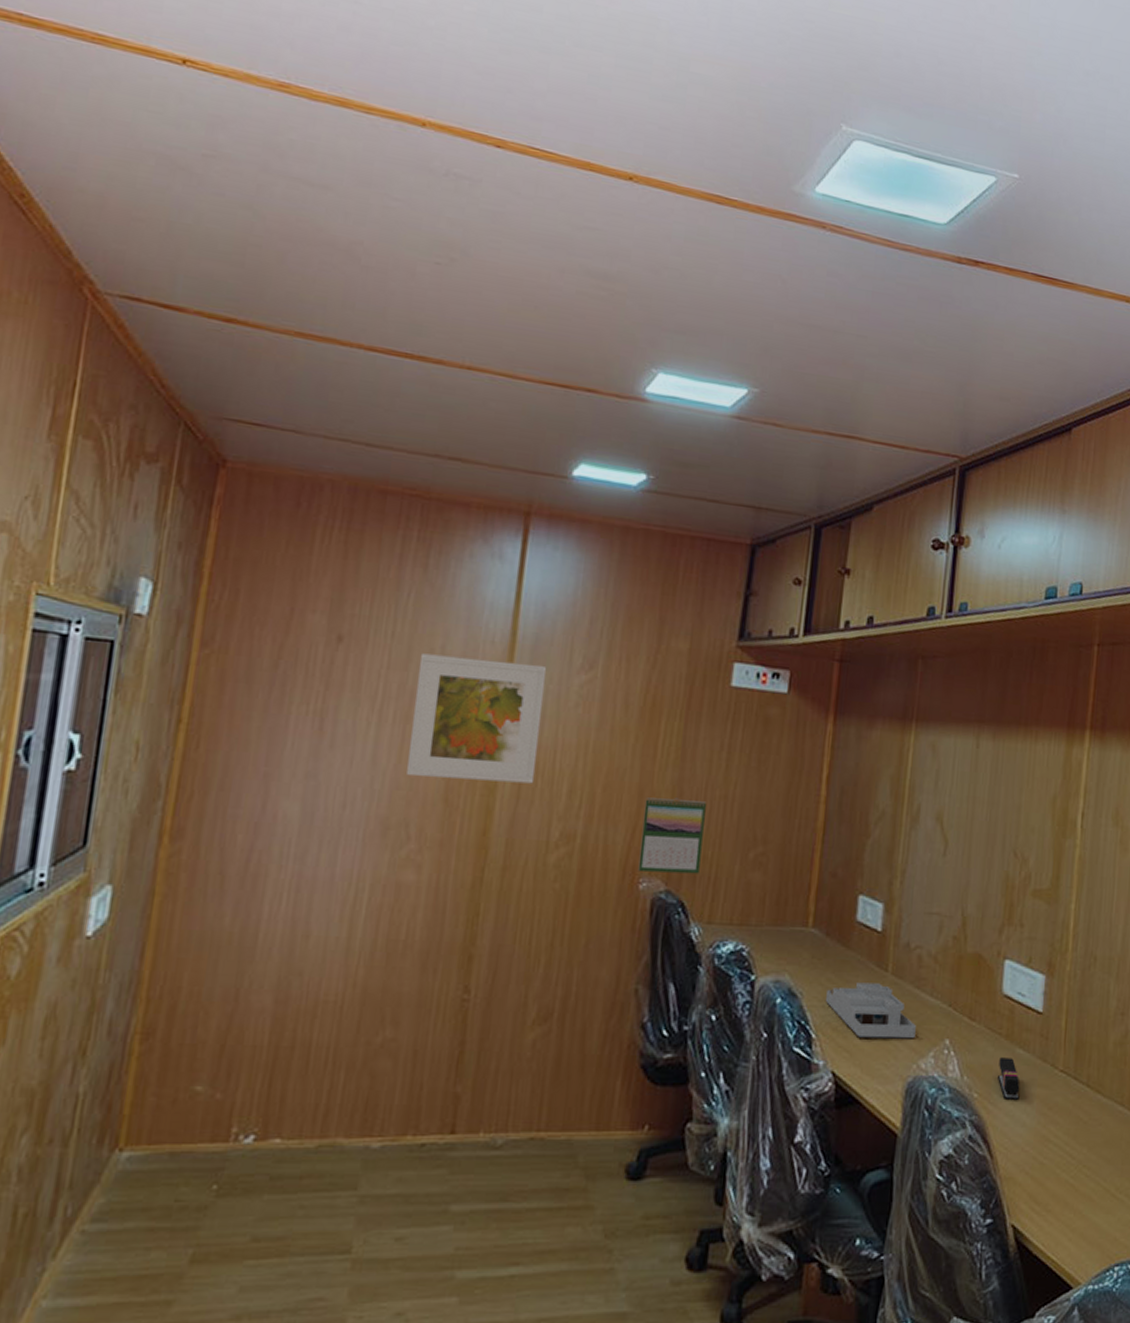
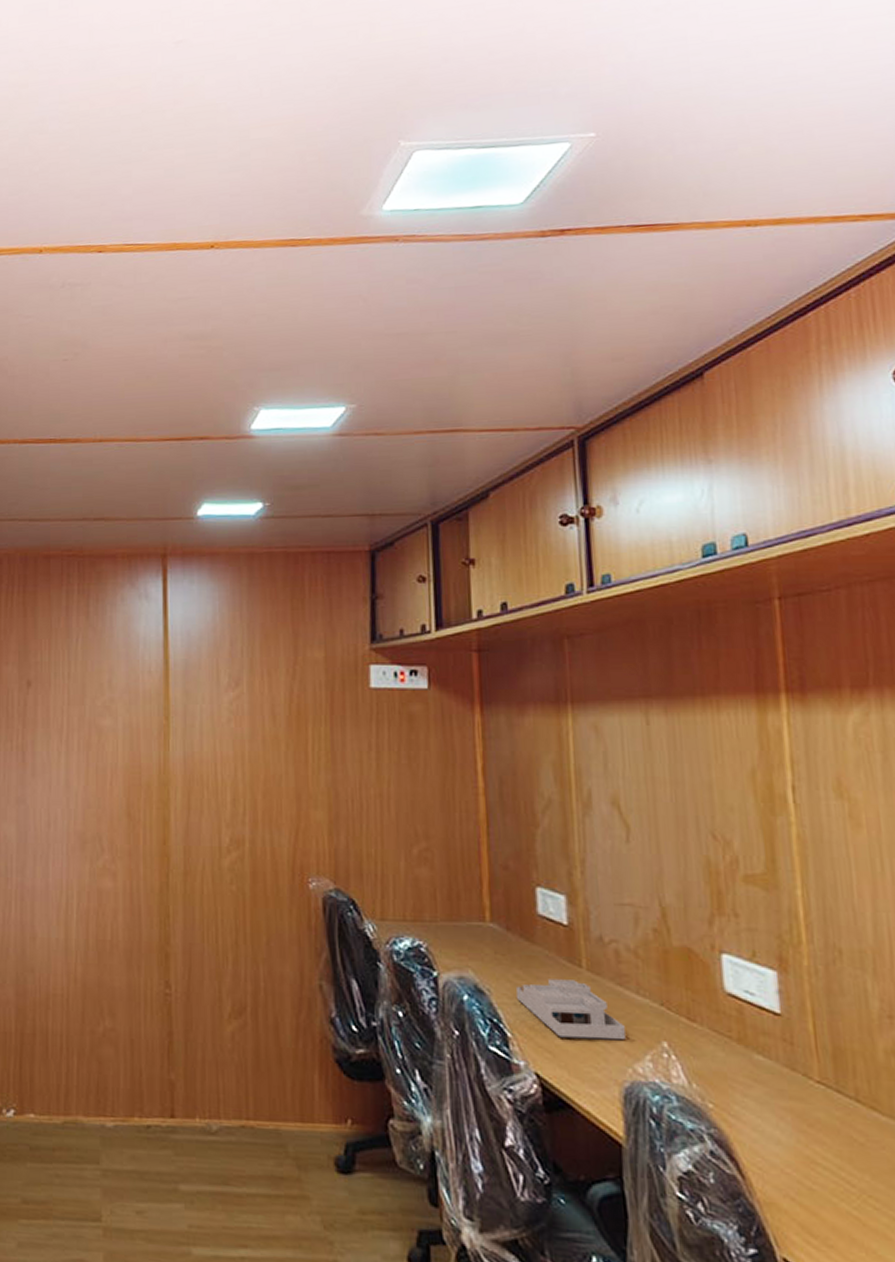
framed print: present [405,653,547,784] -> none [92,687,201,796]
calendar: present [638,797,706,874] -> none [303,799,365,873]
stapler: present [996,1057,1020,1099] -> none [734,1064,768,1113]

